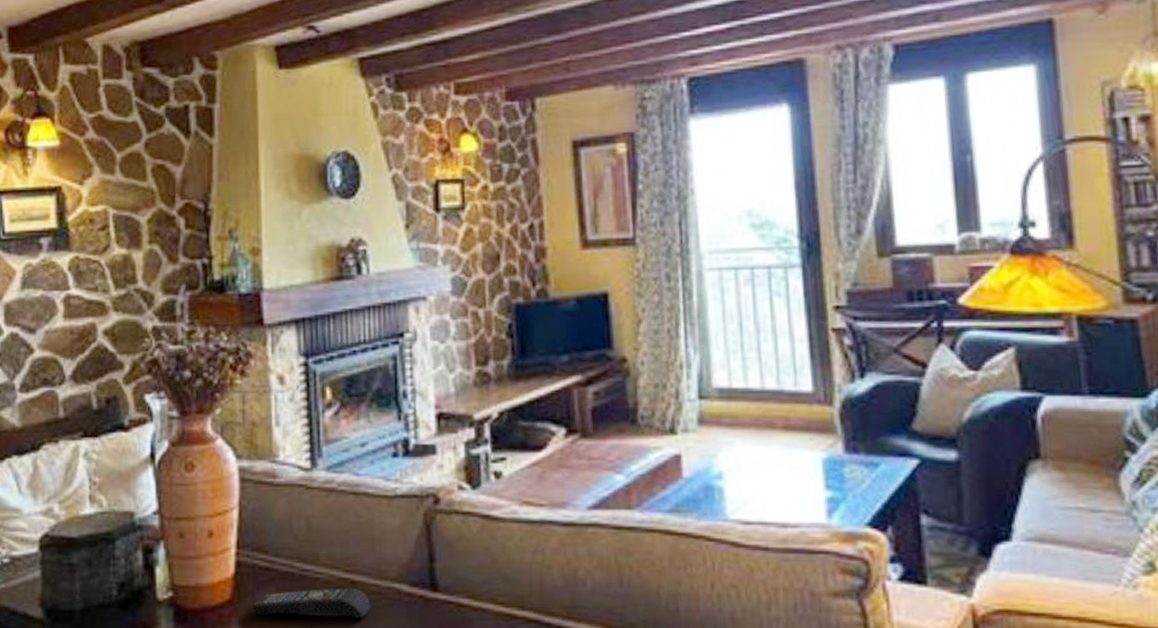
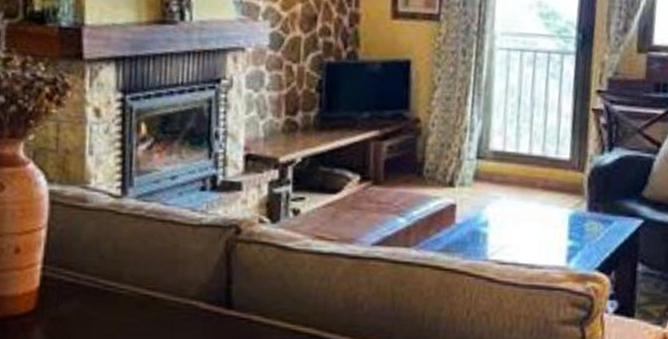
remote control: present [252,588,371,619] -> none [55,303,169,331]

